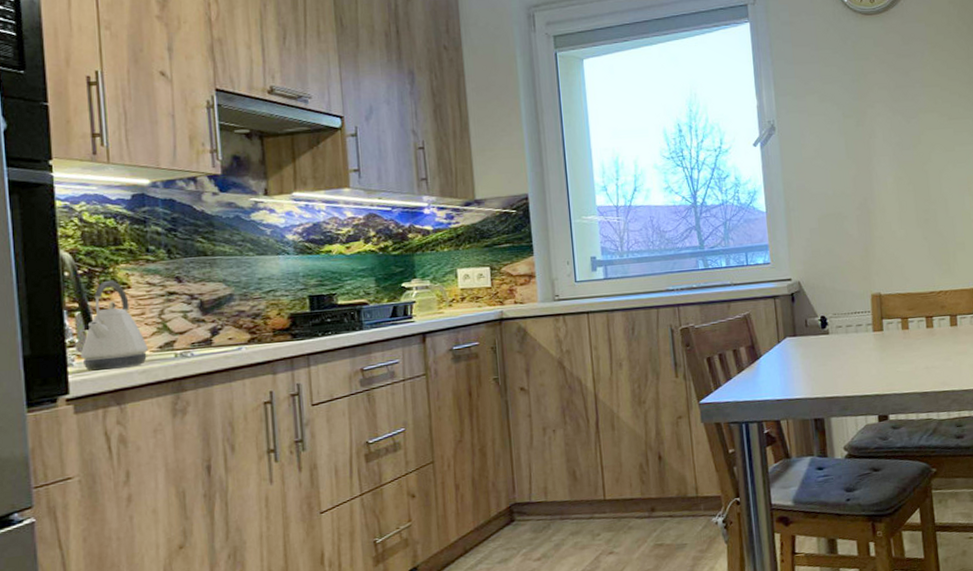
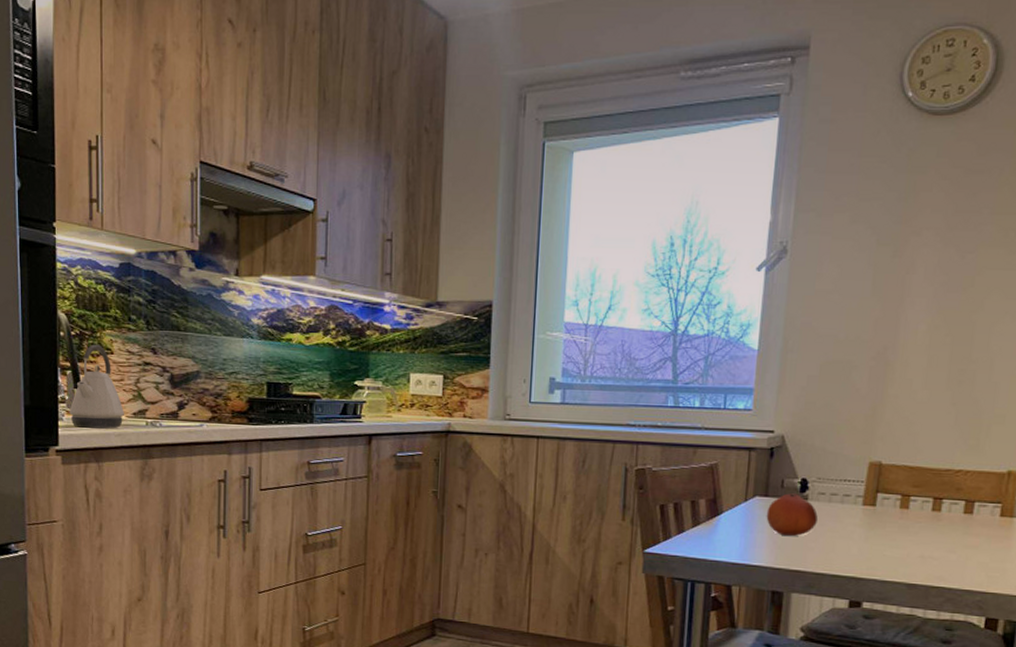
fruit: none [797,330,840,368] -> present [766,493,818,536]

